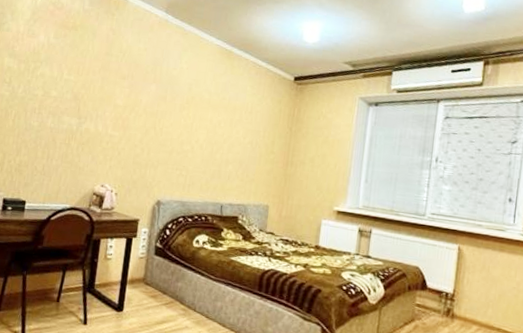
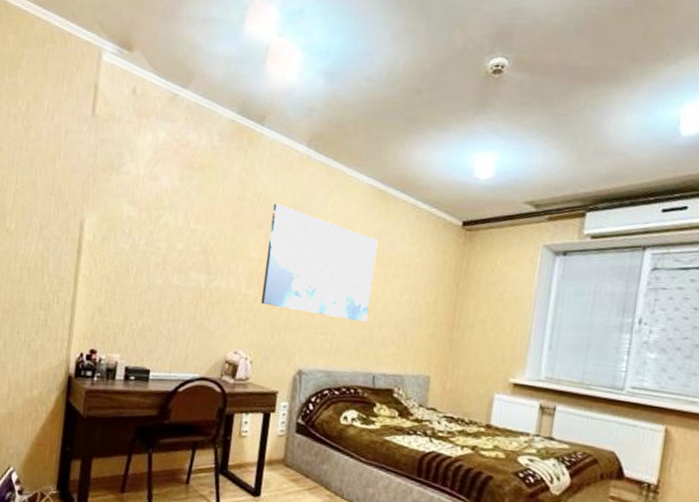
wall art: none [125,58,225,160] -> present [261,203,378,322]

